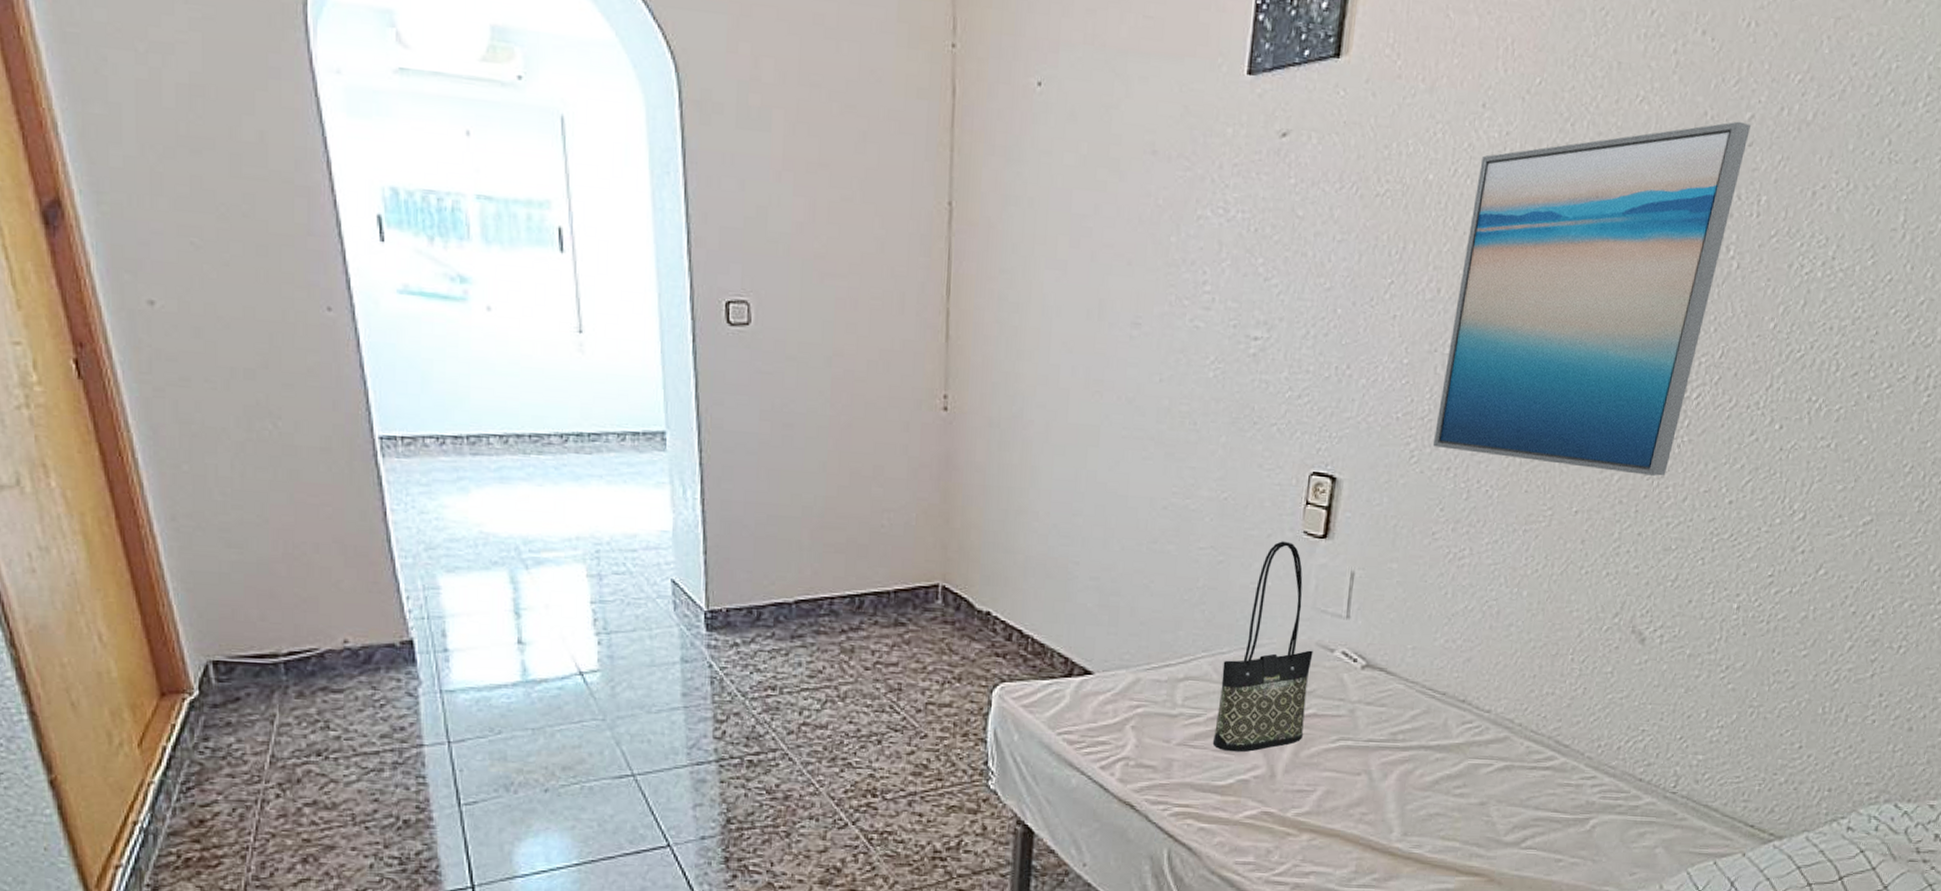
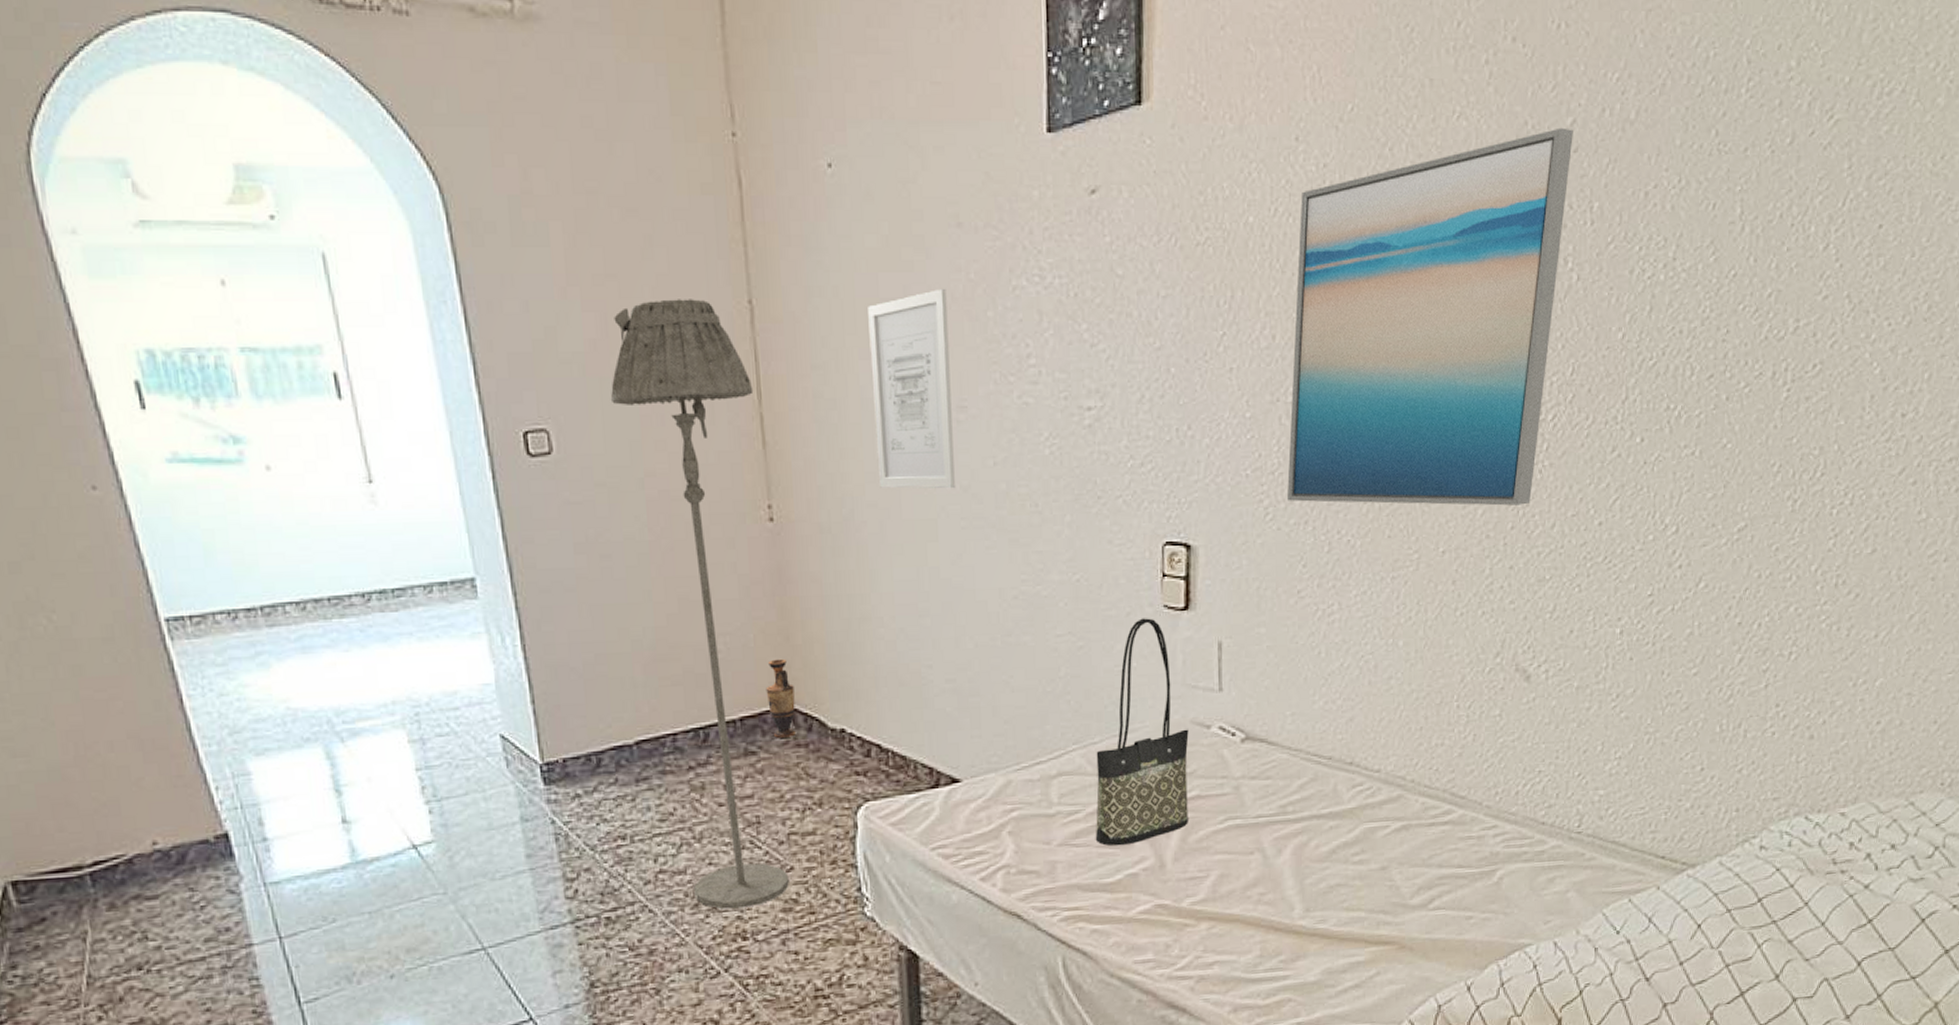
floor lamp: none [809,192,943,767] -> present [610,299,789,909]
vase: none [921,539,948,614] -> present [765,658,797,738]
wall art: none [1050,210,1135,400] -> present [868,288,955,489]

